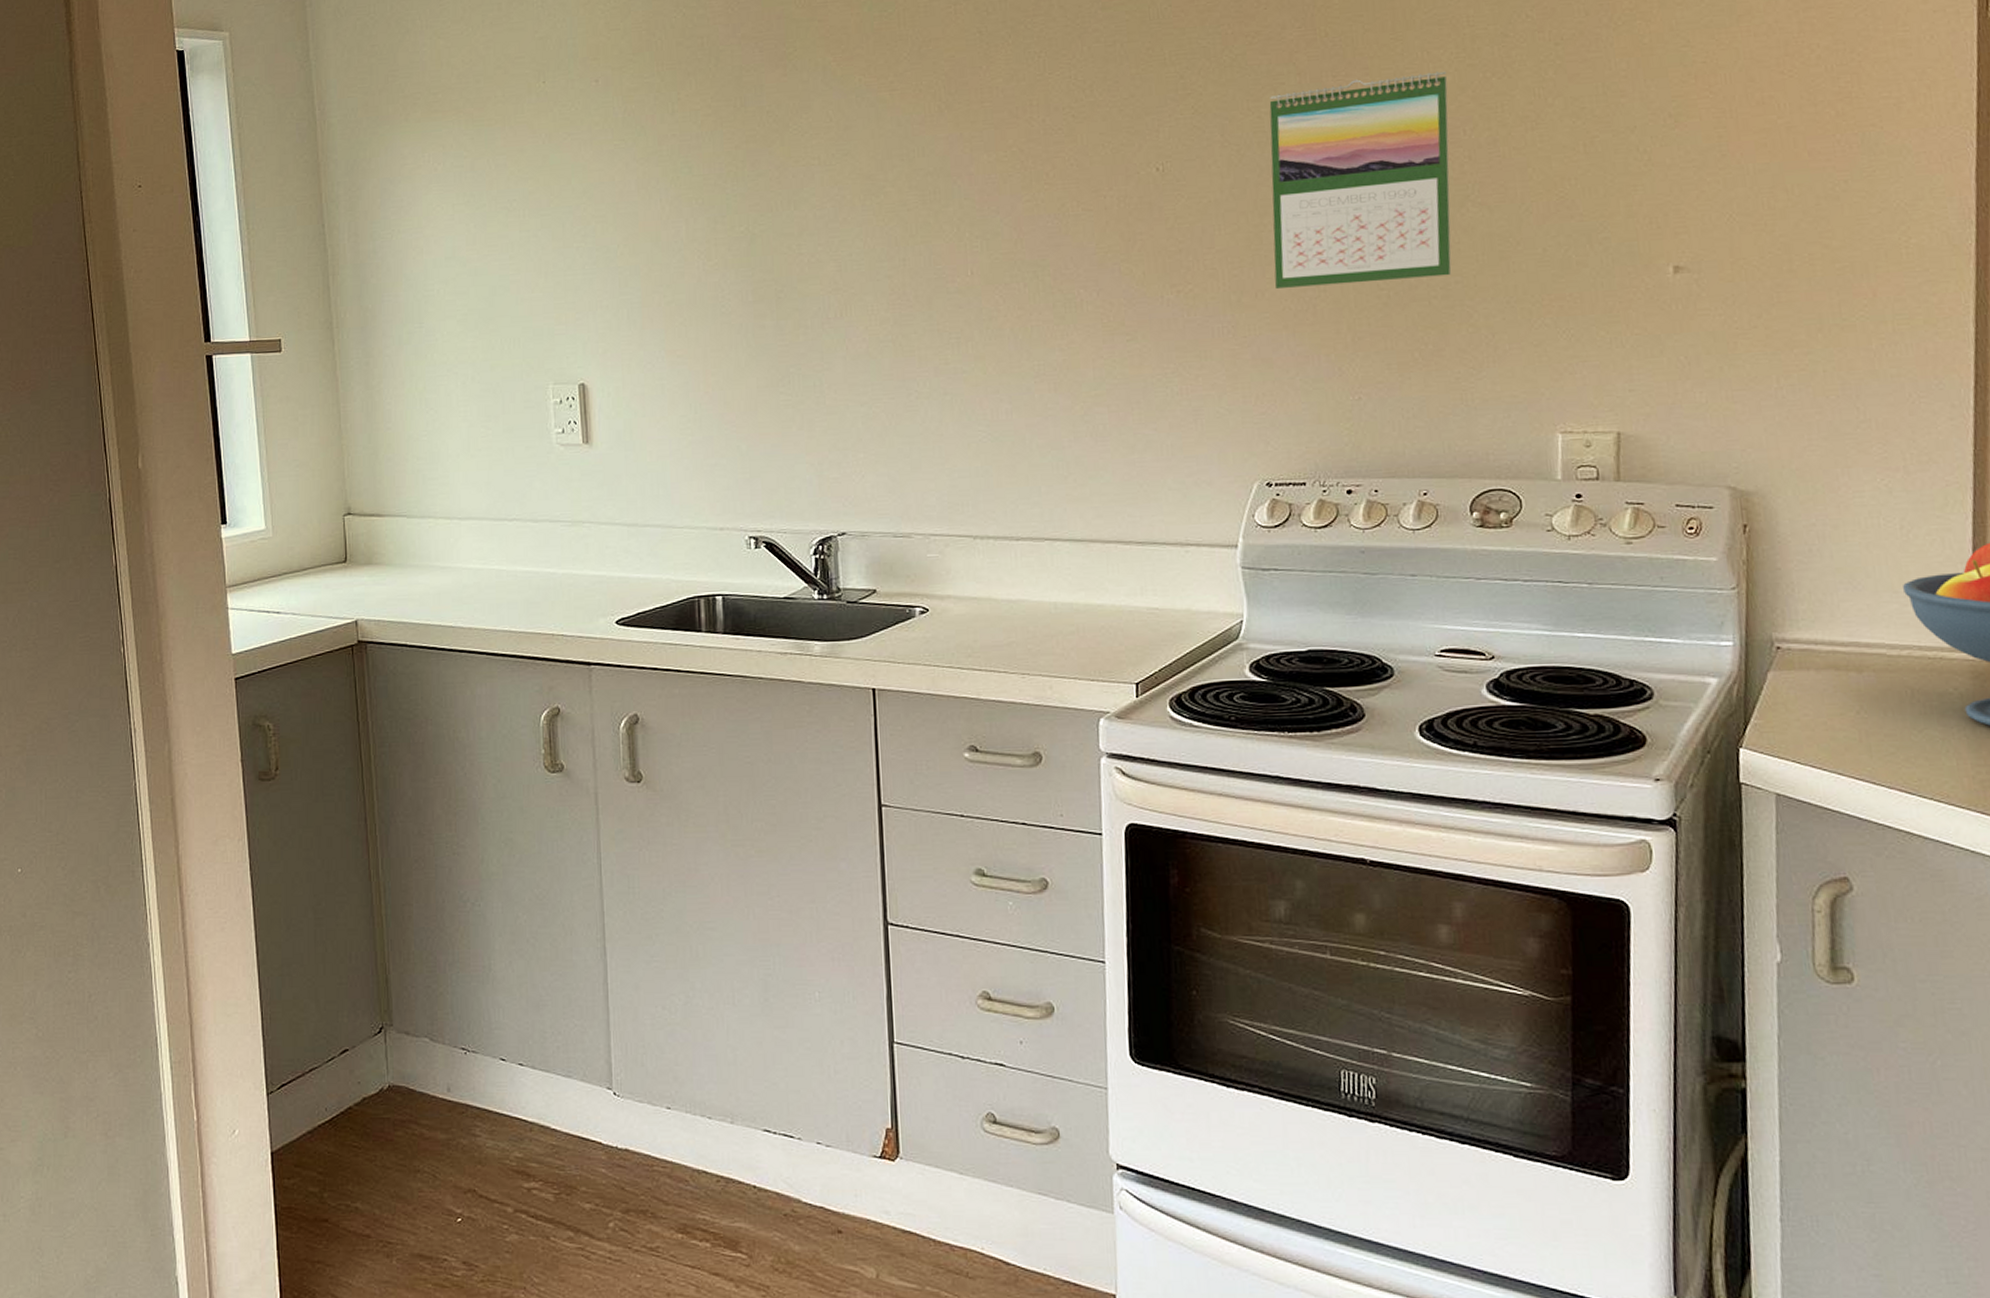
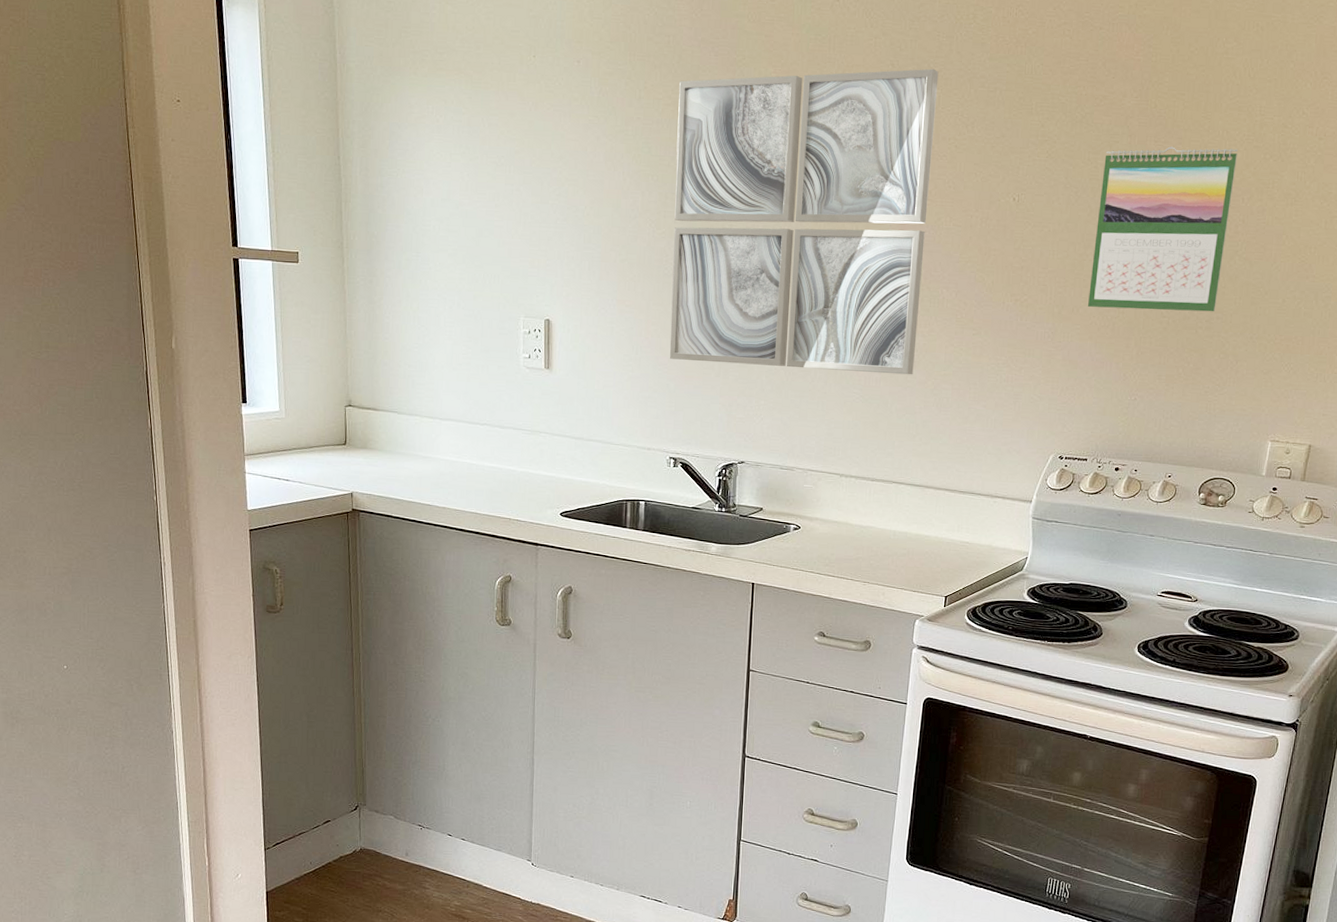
wall art: none [720,29,1055,415] -> present [669,68,939,375]

